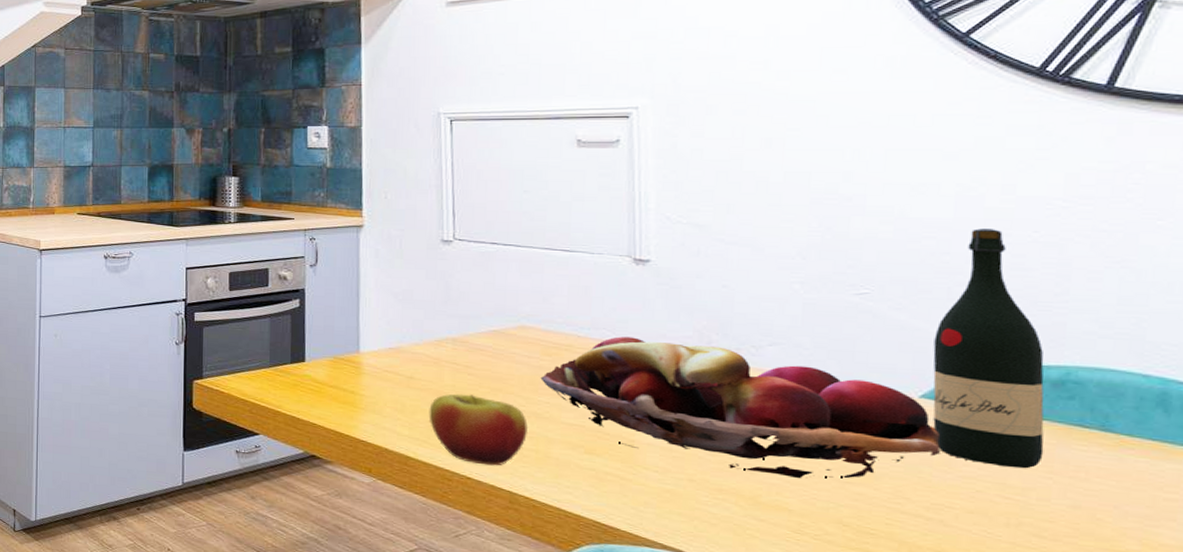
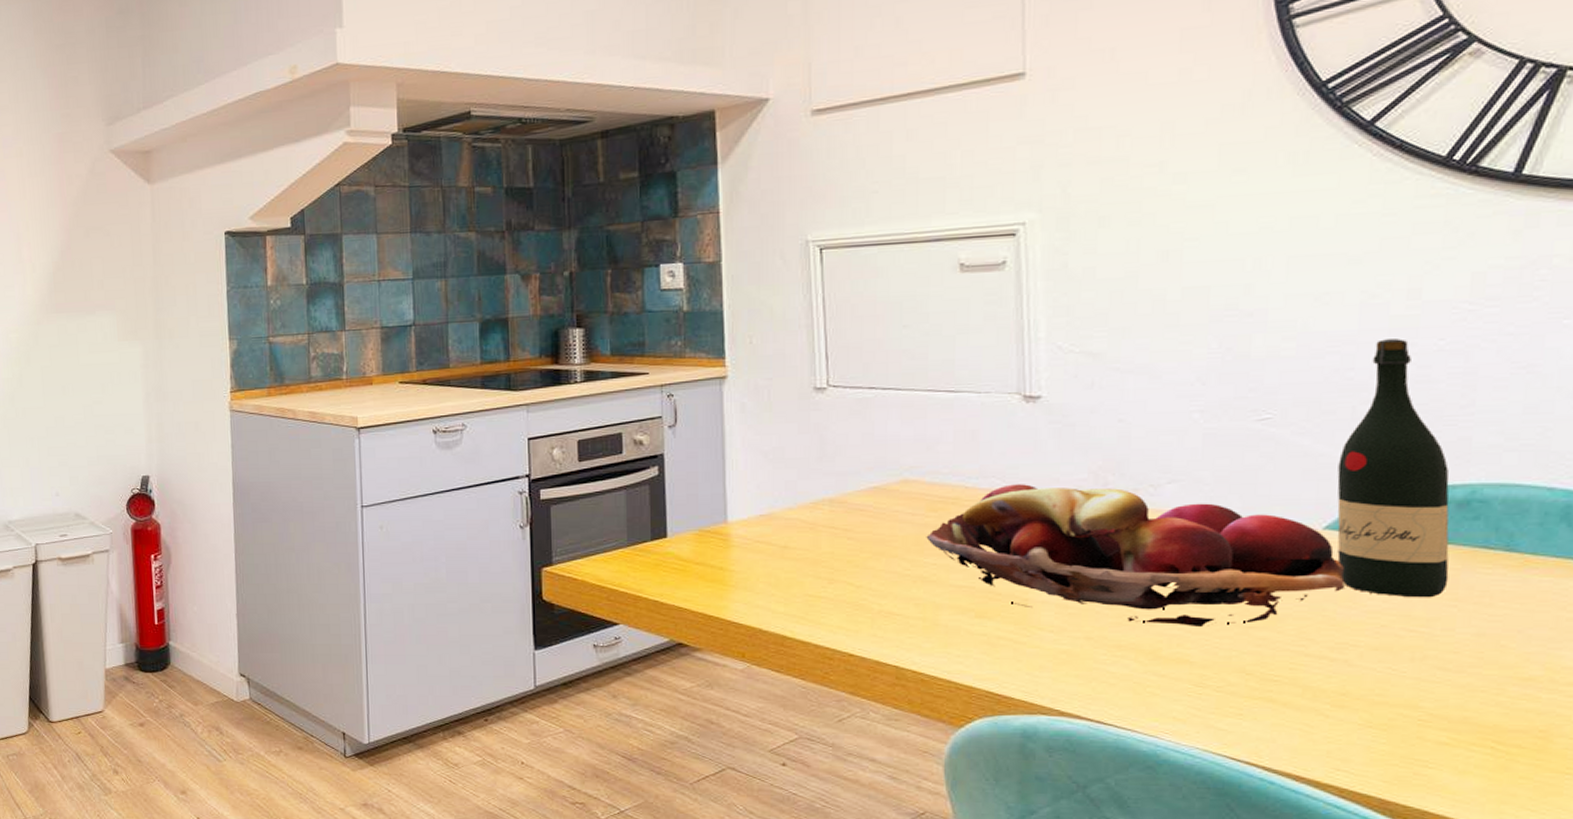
apple: present [428,393,529,466] -> none [806,561,915,639]

